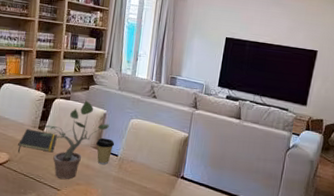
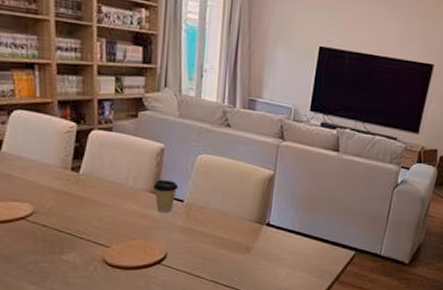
notepad: present [18,129,58,153] -> none [45,171,99,202]
potted plant: present [40,100,110,180] -> none [74,131,170,234]

